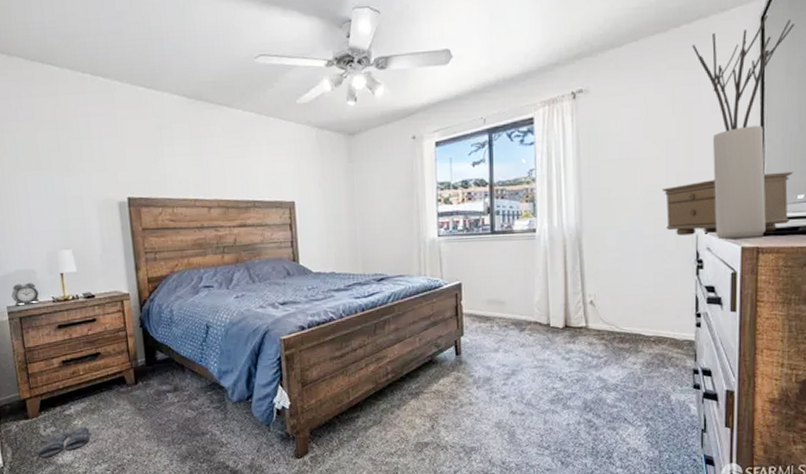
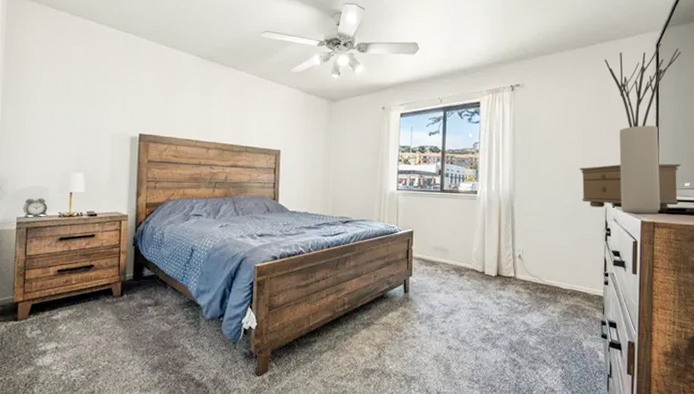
slippers: present [37,427,92,459] -> none [19,332,73,359]

